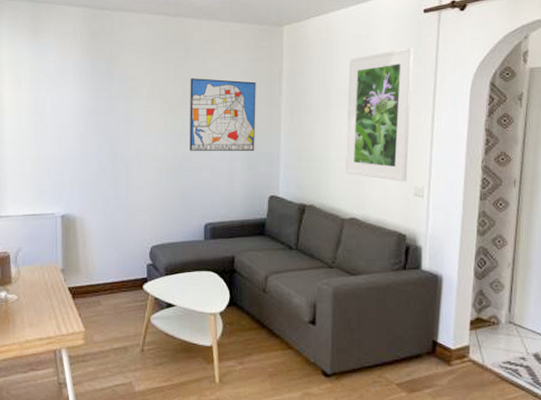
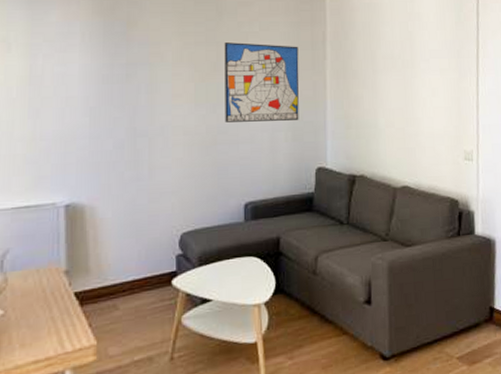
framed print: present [344,47,413,182] -> none [394,12,457,147]

